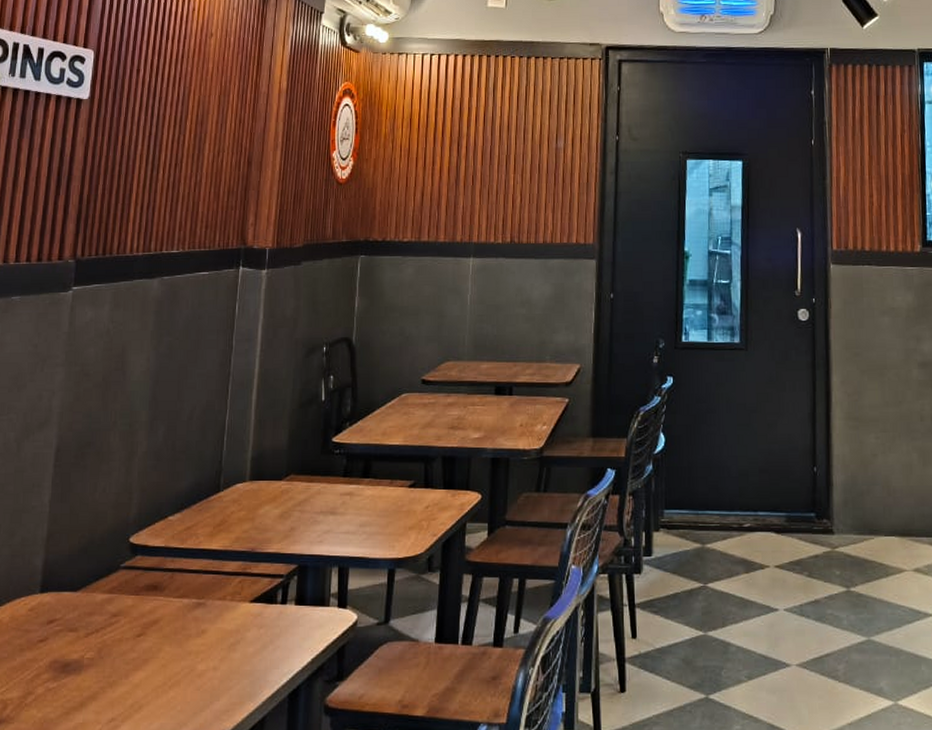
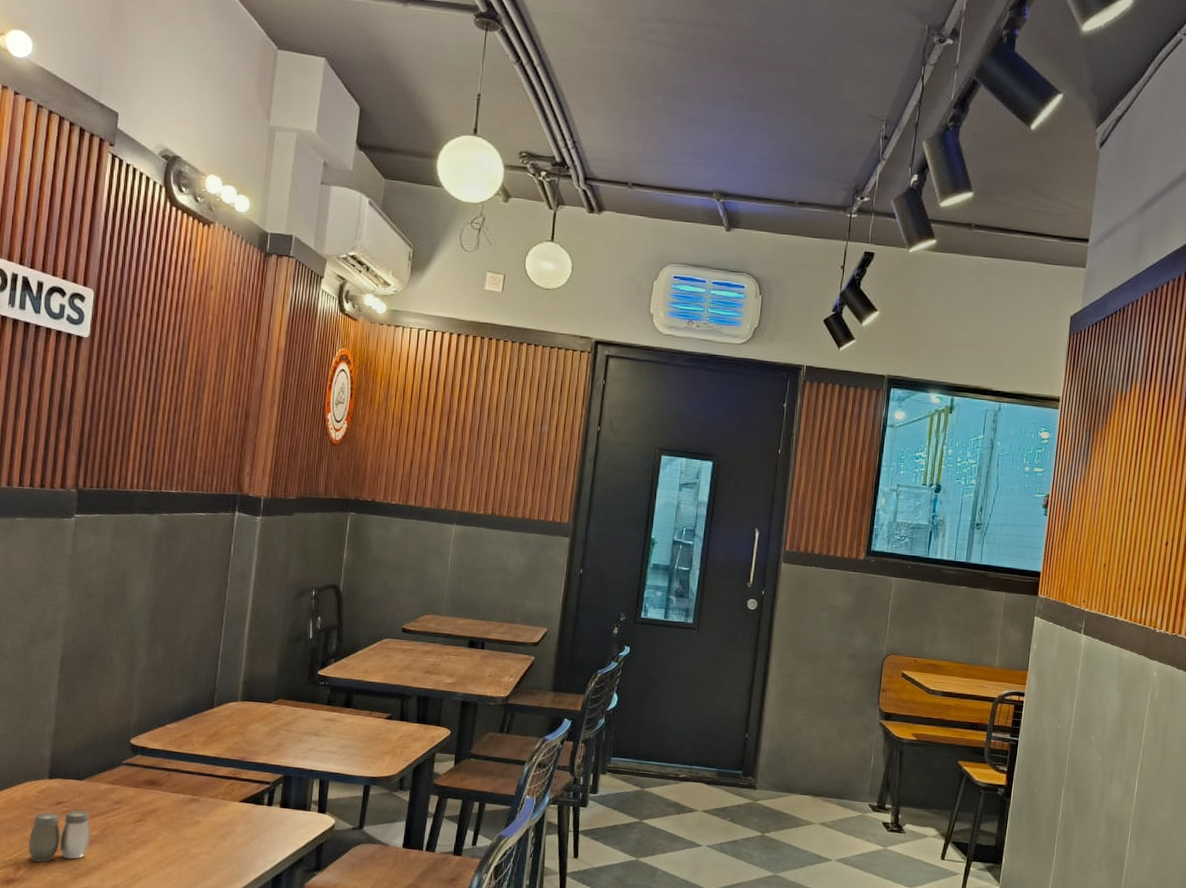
salt and pepper shaker: none [16,629,86,696] -> present [28,810,91,862]

